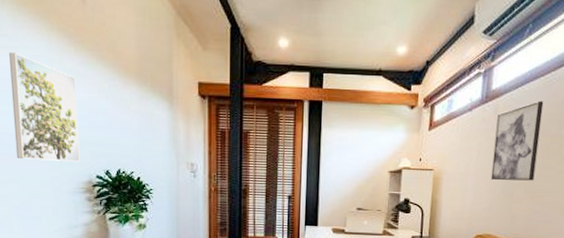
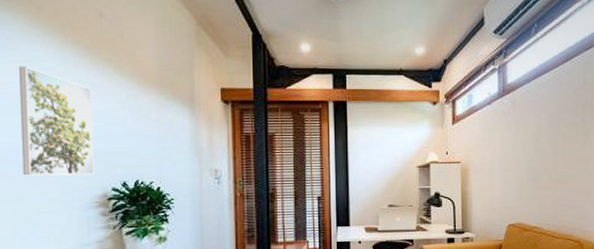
wall art: present [491,101,544,181] -> none [515,92,557,170]

